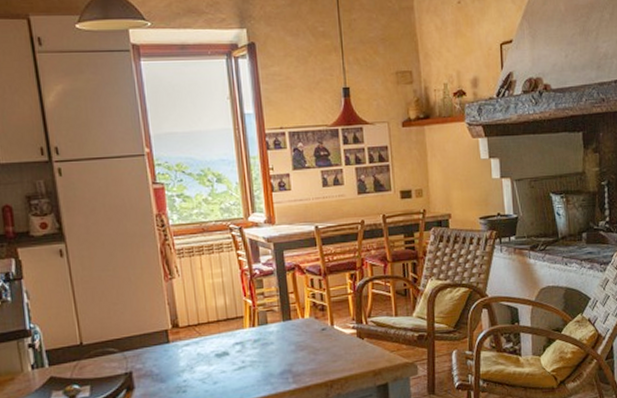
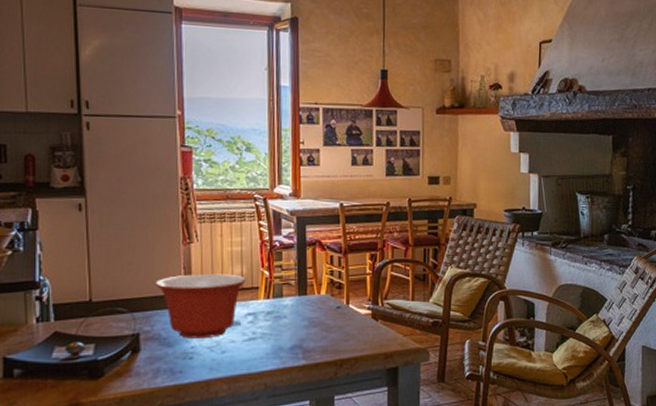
mixing bowl: none [142,305,230,373] -> present [156,273,246,339]

